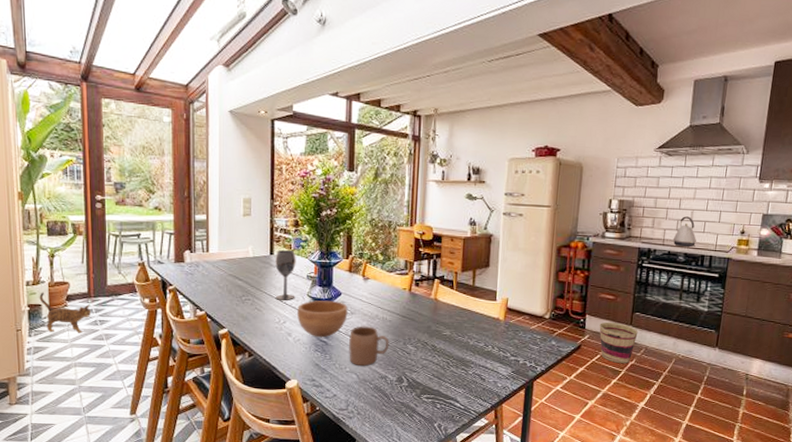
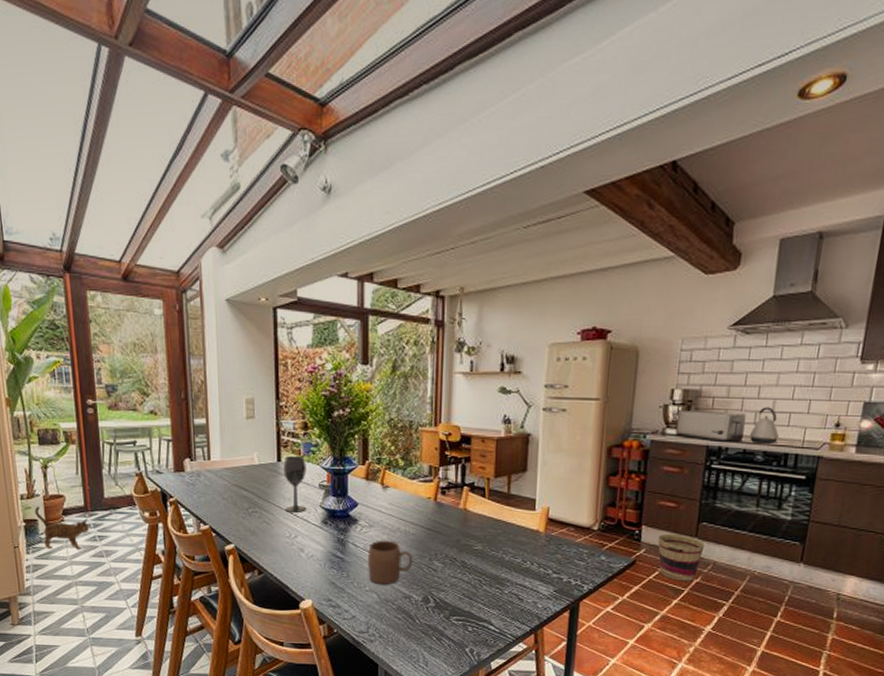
bowl: present [297,300,348,338] -> none [310,512,366,554]
toaster: none [613,216,670,246] -> present [675,409,746,443]

